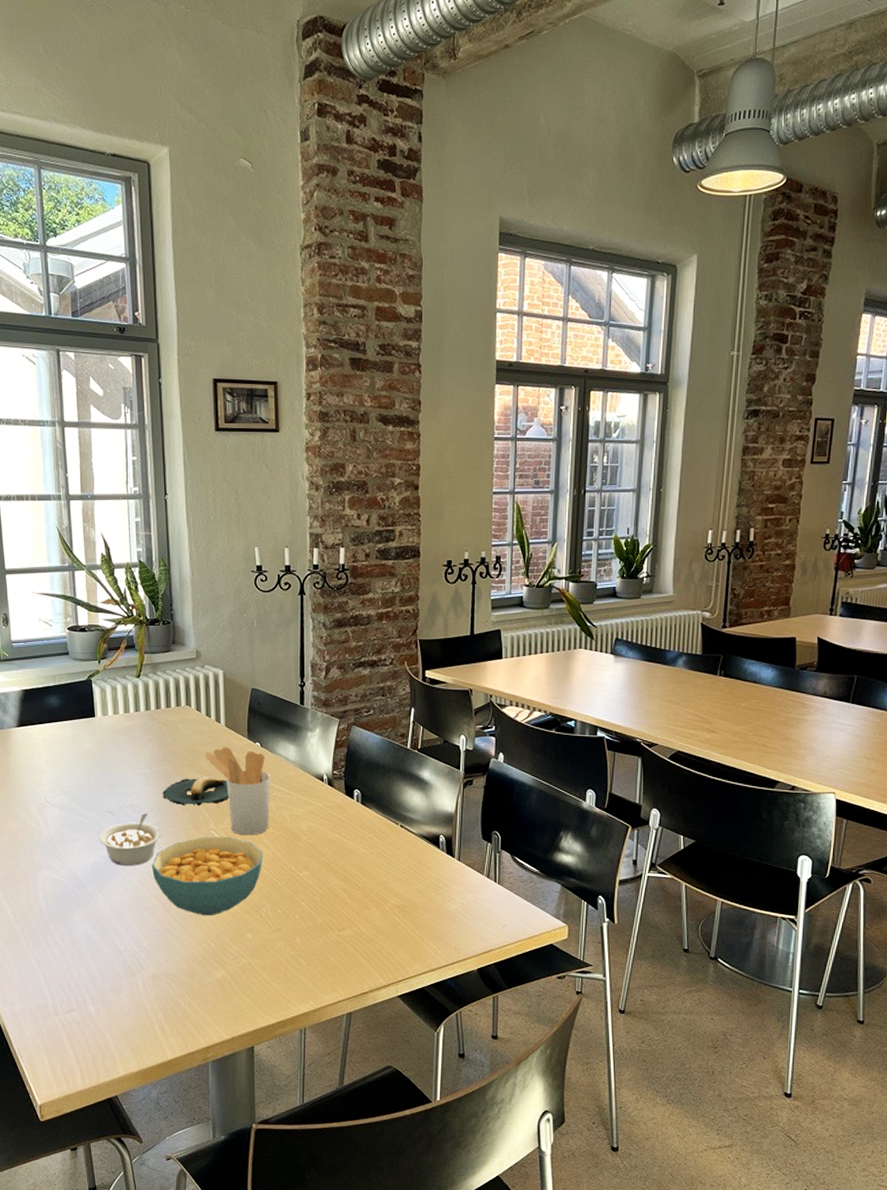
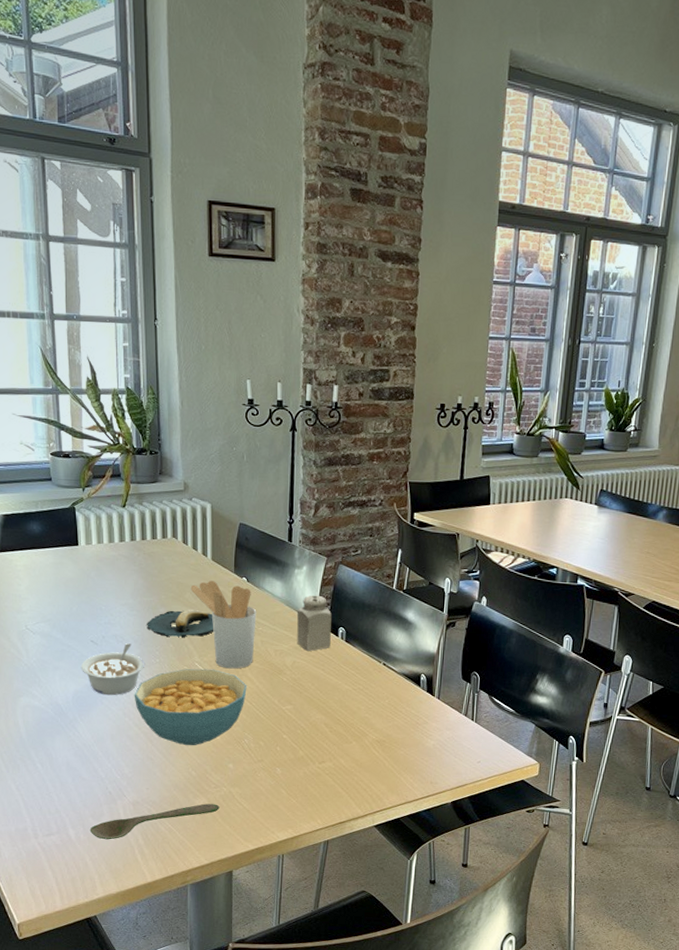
spoon: none [109,976,239,1016] -> present [89,803,220,840]
salt shaker: none [312,757,346,815] -> present [297,595,332,651]

